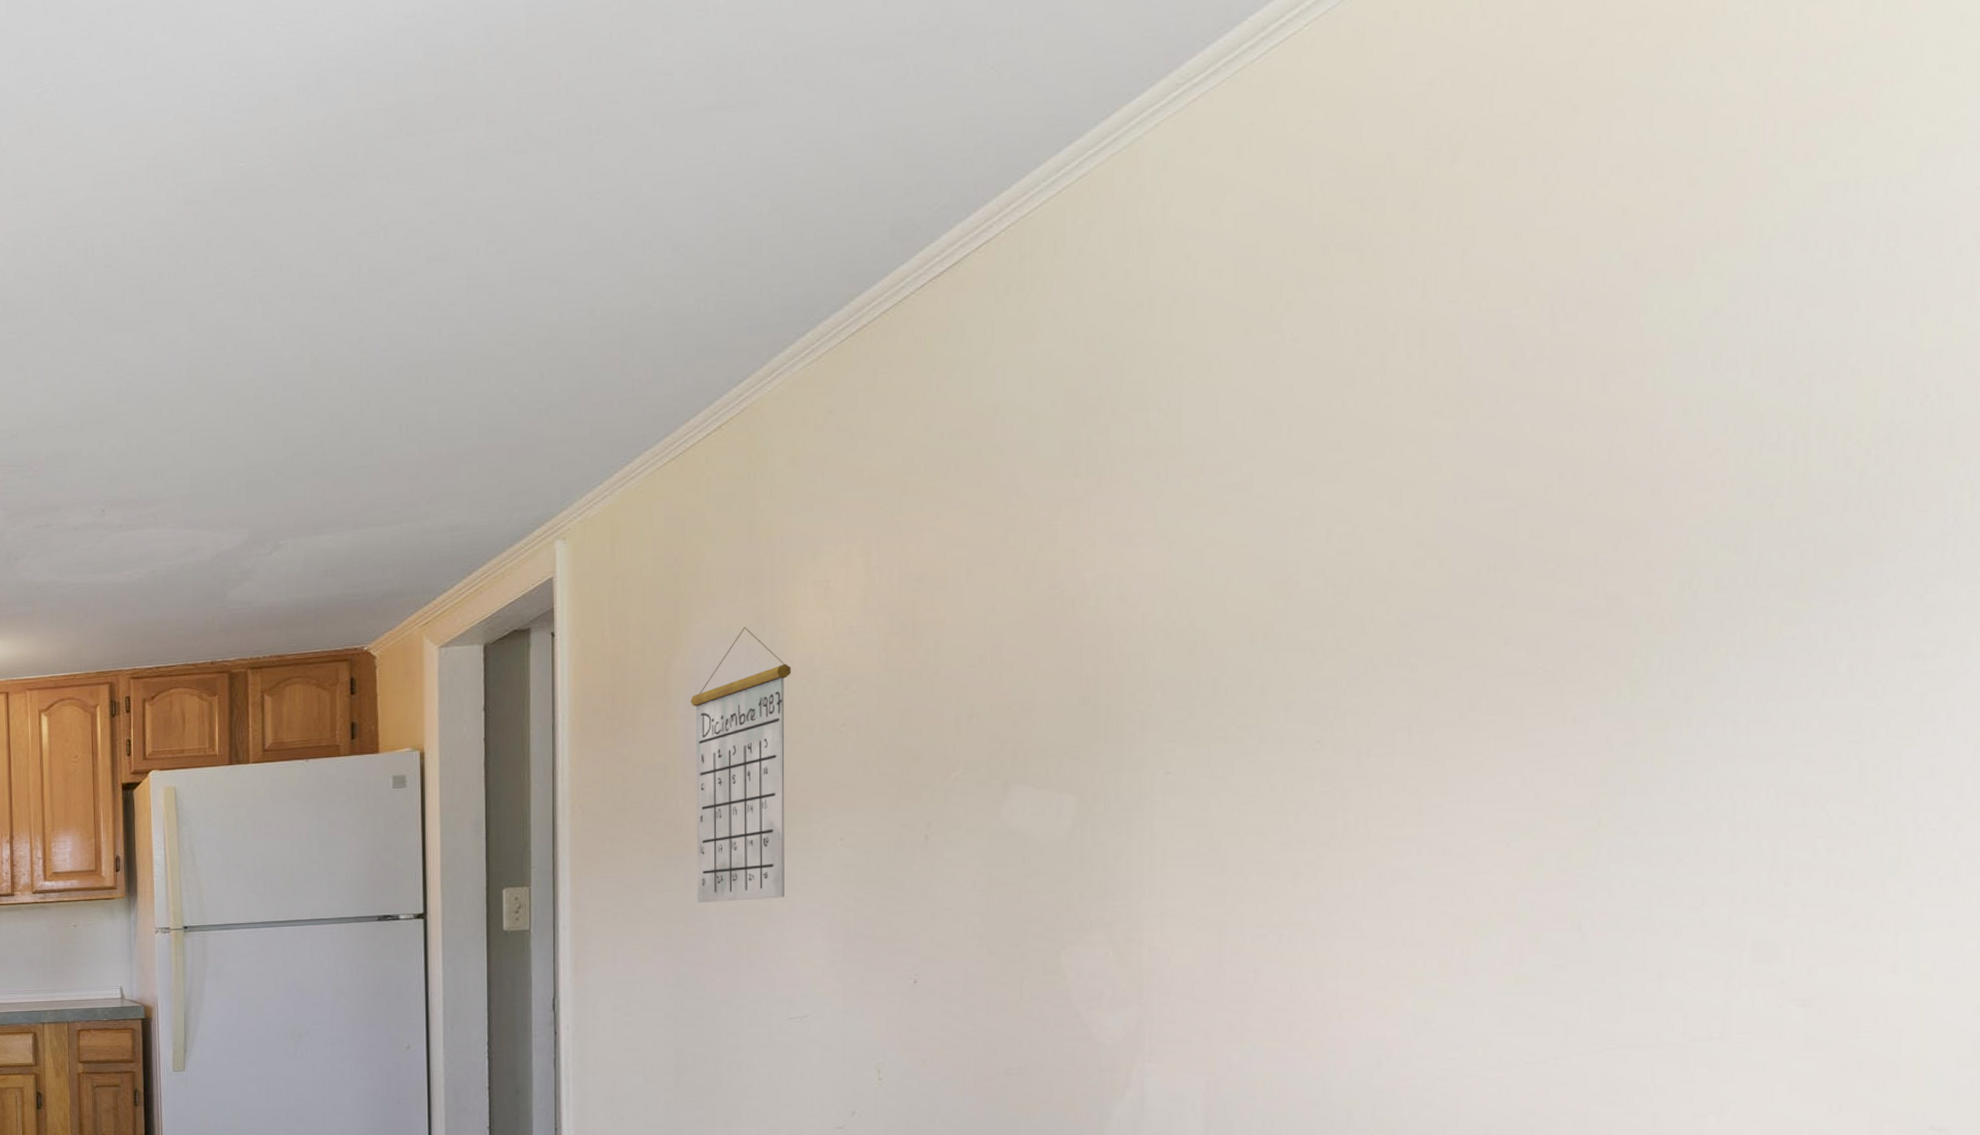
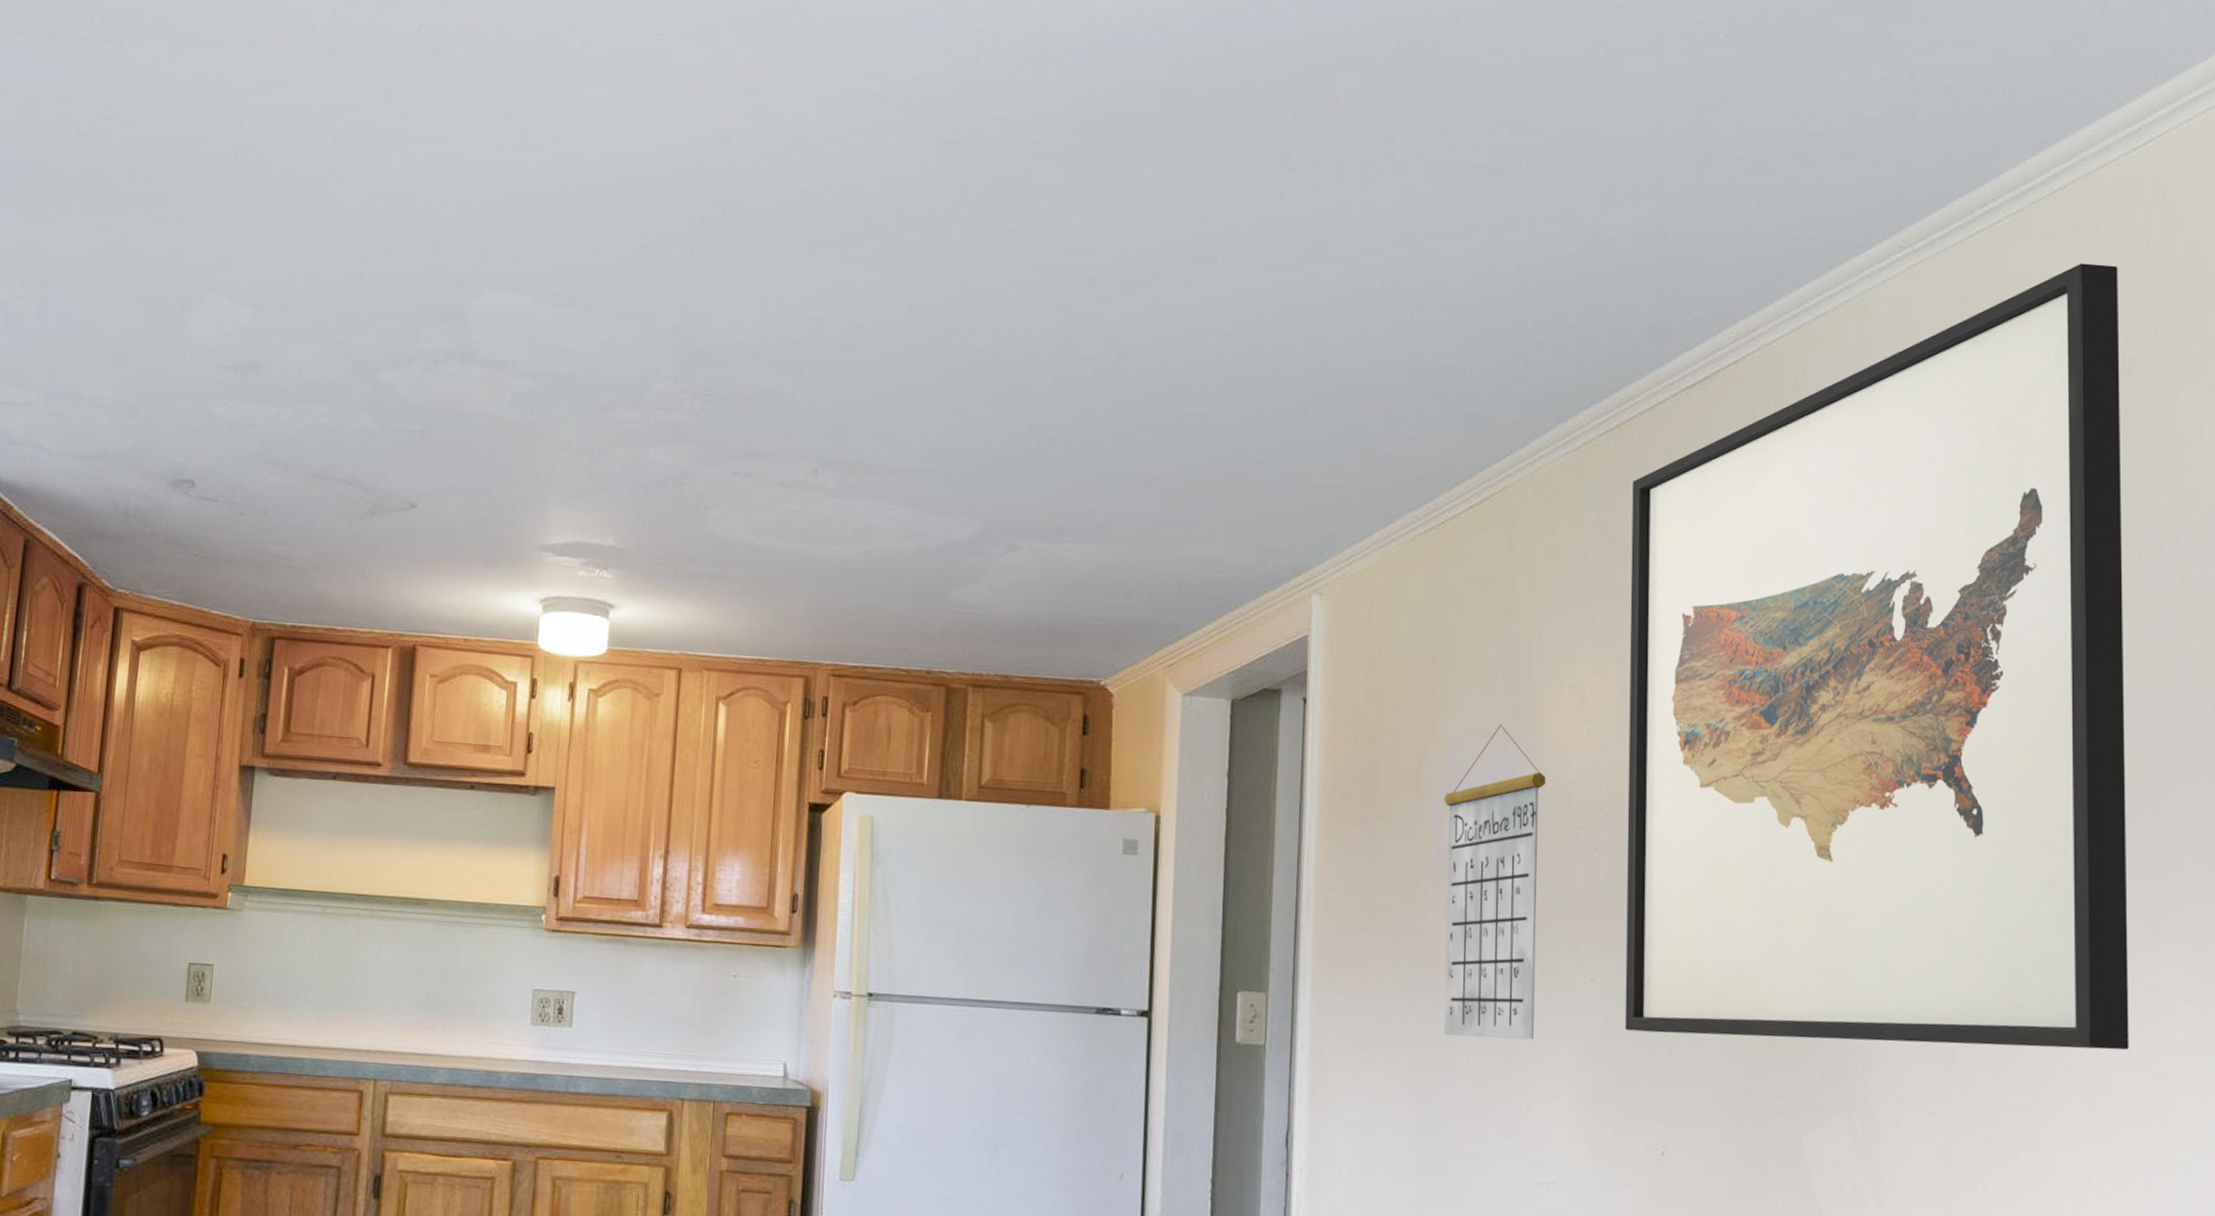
wall art: none [875,47,1445,880] -> present [1624,263,2129,1050]

